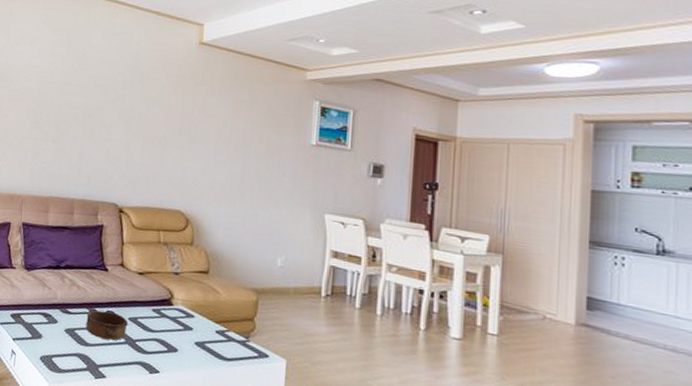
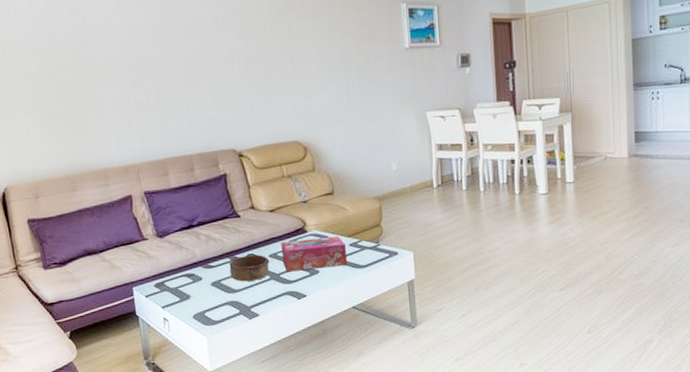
tissue box: none [141,308,213,353] -> present [281,235,347,272]

